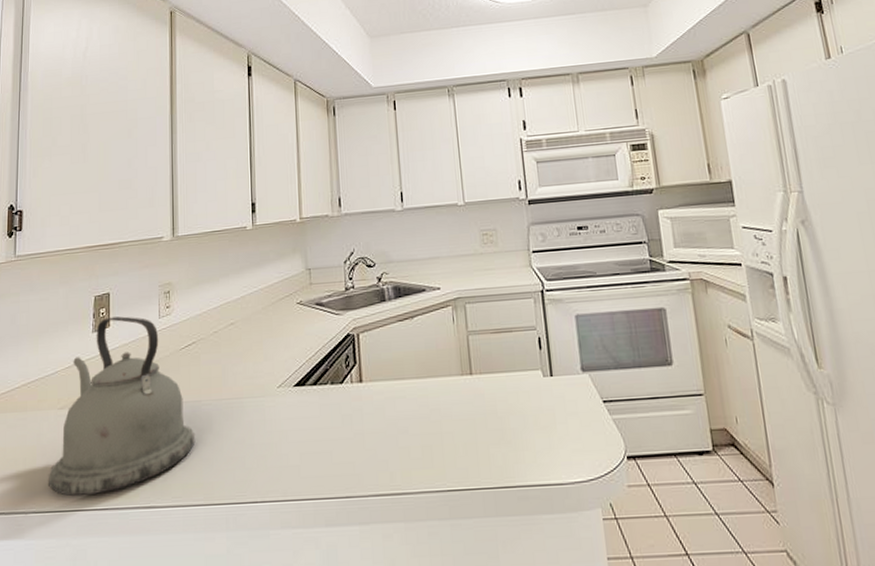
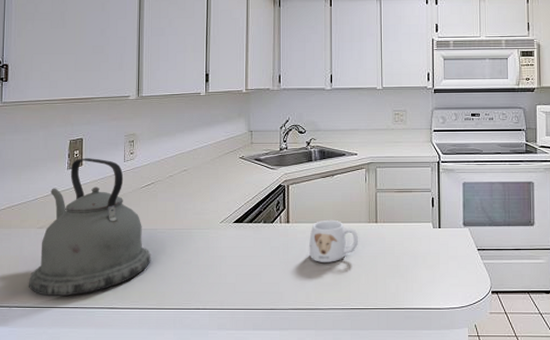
mug: none [388,374,451,431] -> present [309,219,359,262]

